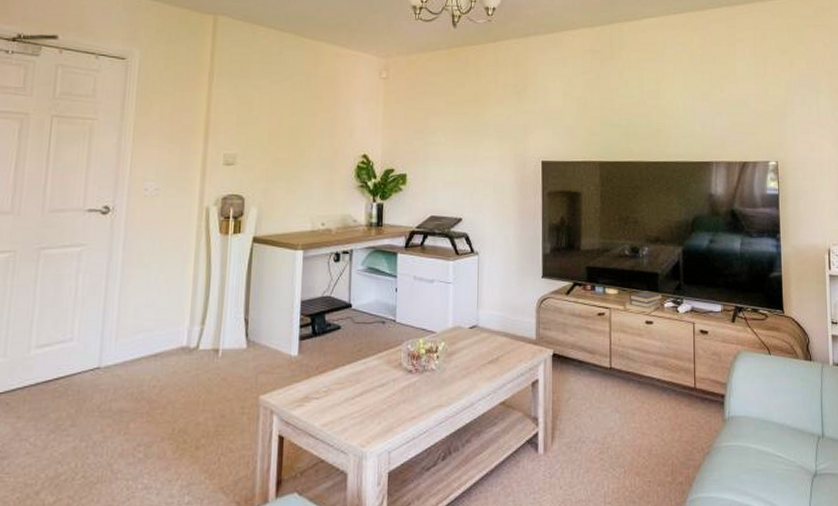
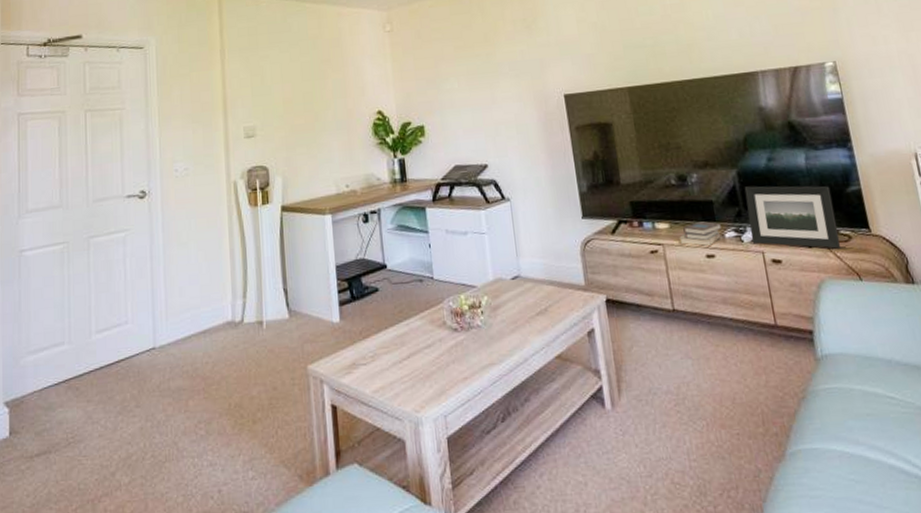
picture frame: none [686,263,758,325] -> present [744,186,841,249]

